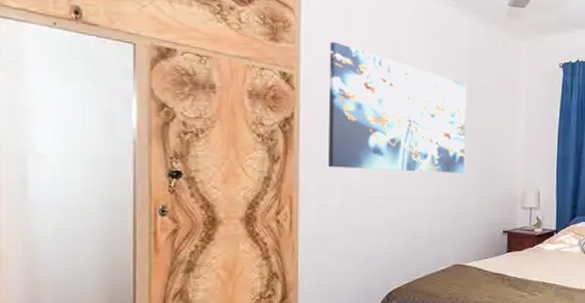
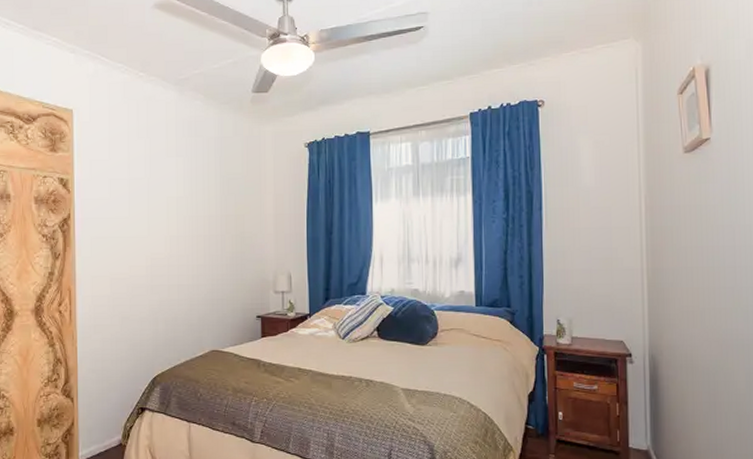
wall art: present [328,41,466,174] -> none [97,146,217,261]

